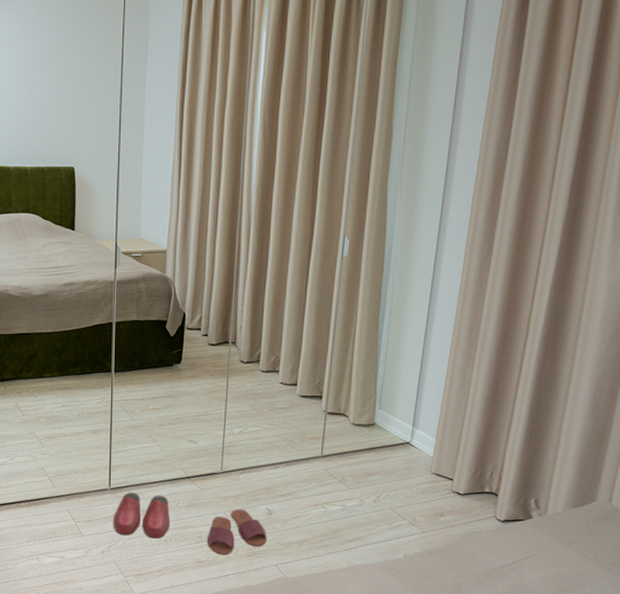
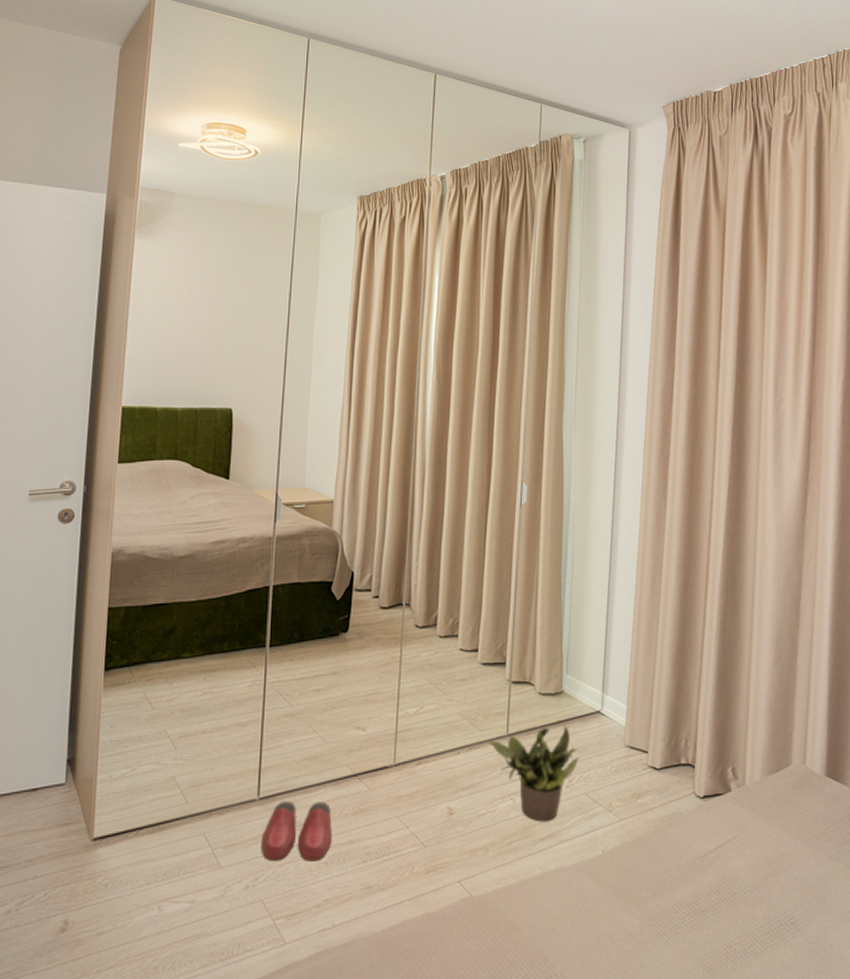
slippers: present [208,509,267,555] -> none [378,810,449,875]
potted plant: none [304,451,387,528] -> present [488,725,579,822]

